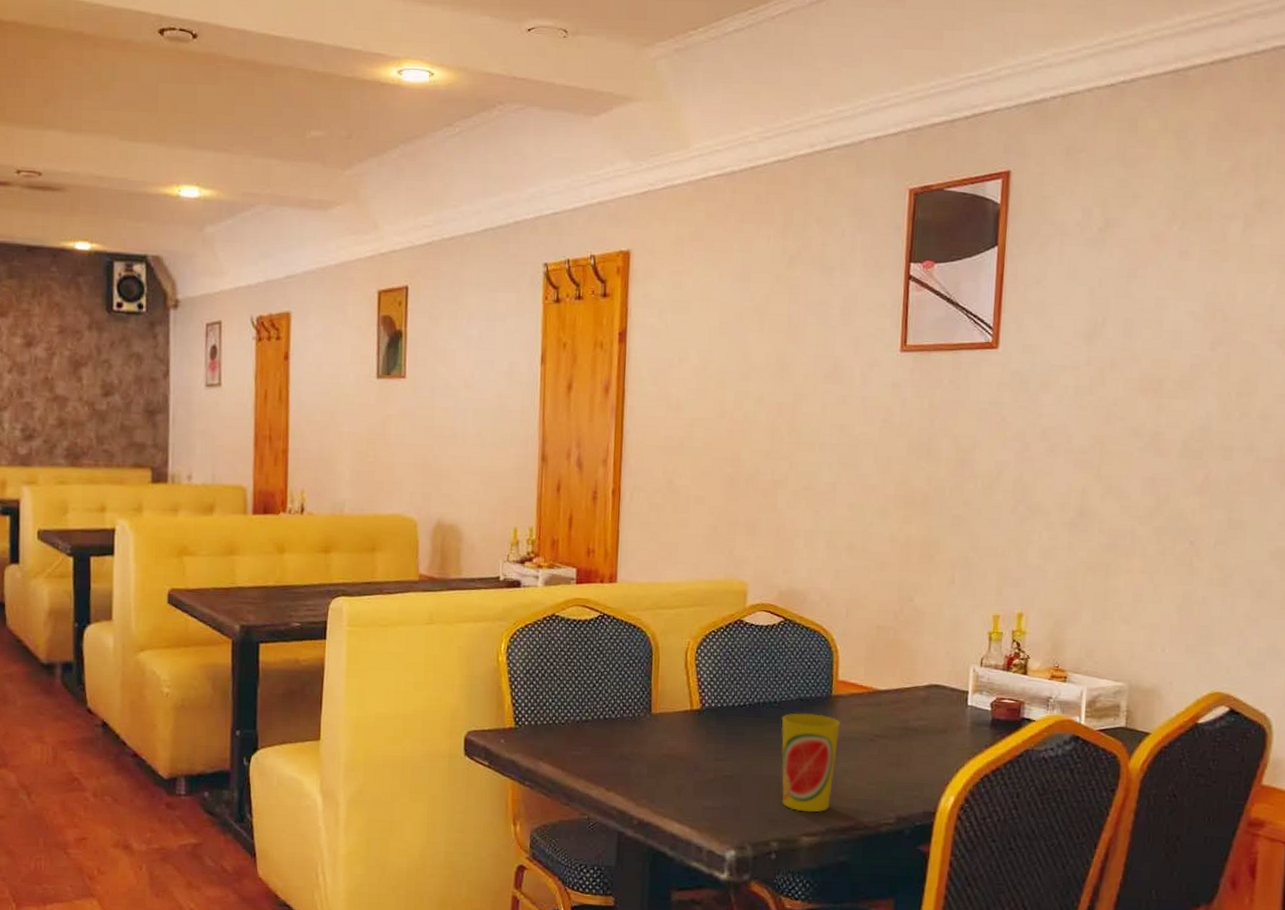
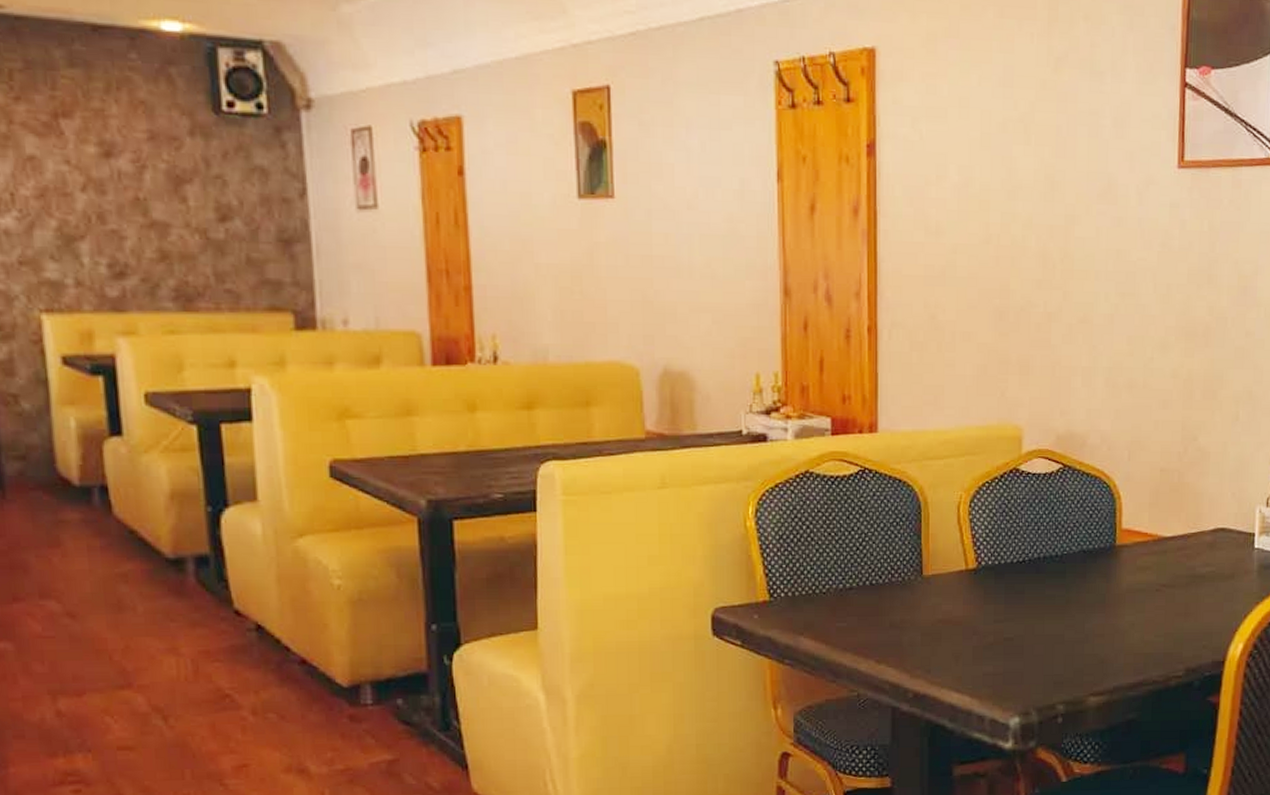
cup: present [781,713,840,813] -> none [1064,566,1125,671]

